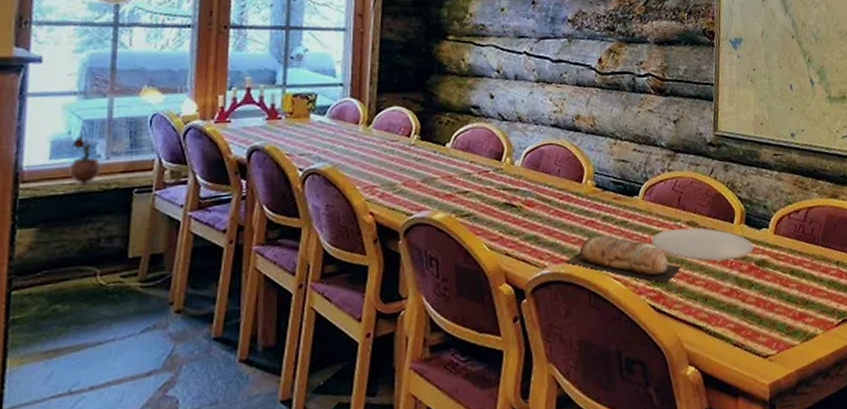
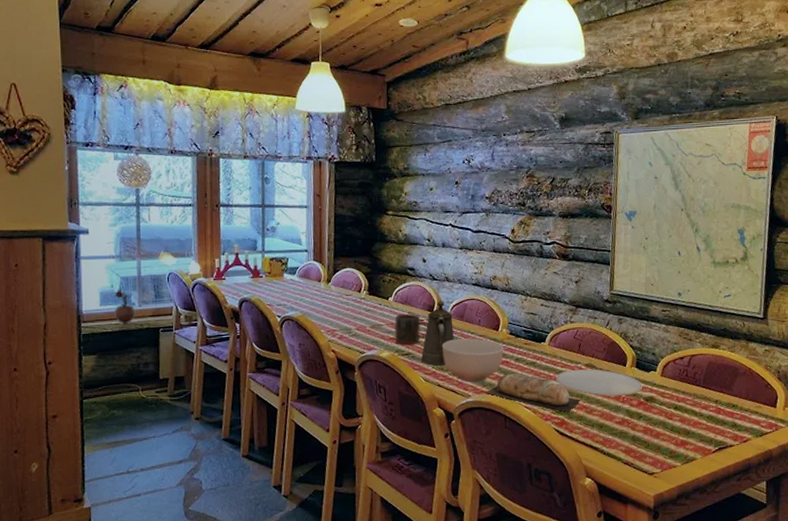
mug: none [451,162,495,203] -> present [393,313,428,345]
coffee pot: none [484,146,527,229] -> present [420,300,454,366]
bowl: none [512,192,589,249] -> present [442,338,504,382]

